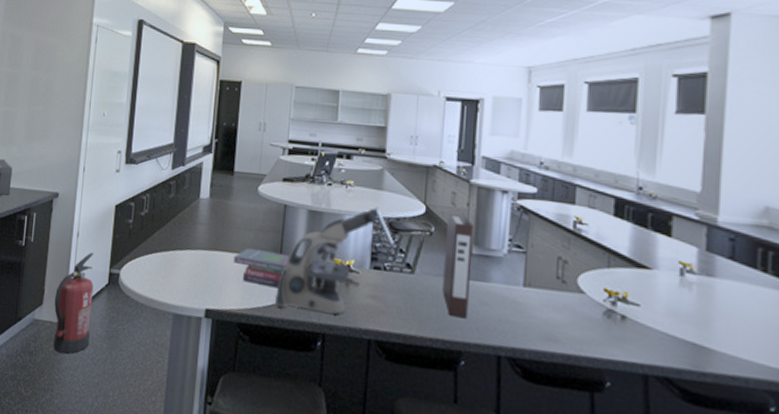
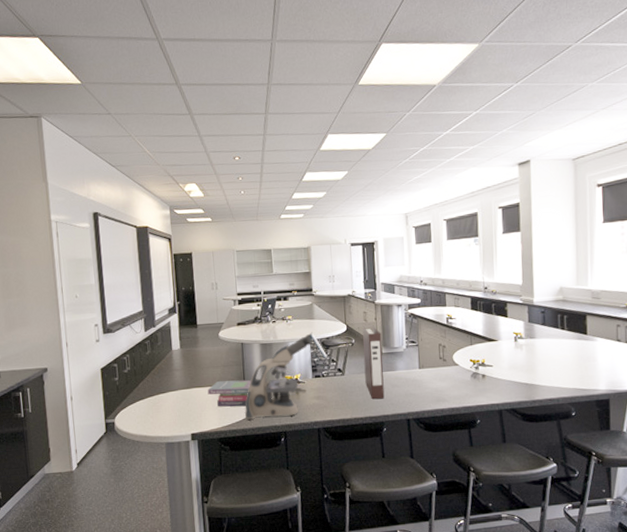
fire extinguisher: present [53,252,94,354] -> none [60,410,98,495]

